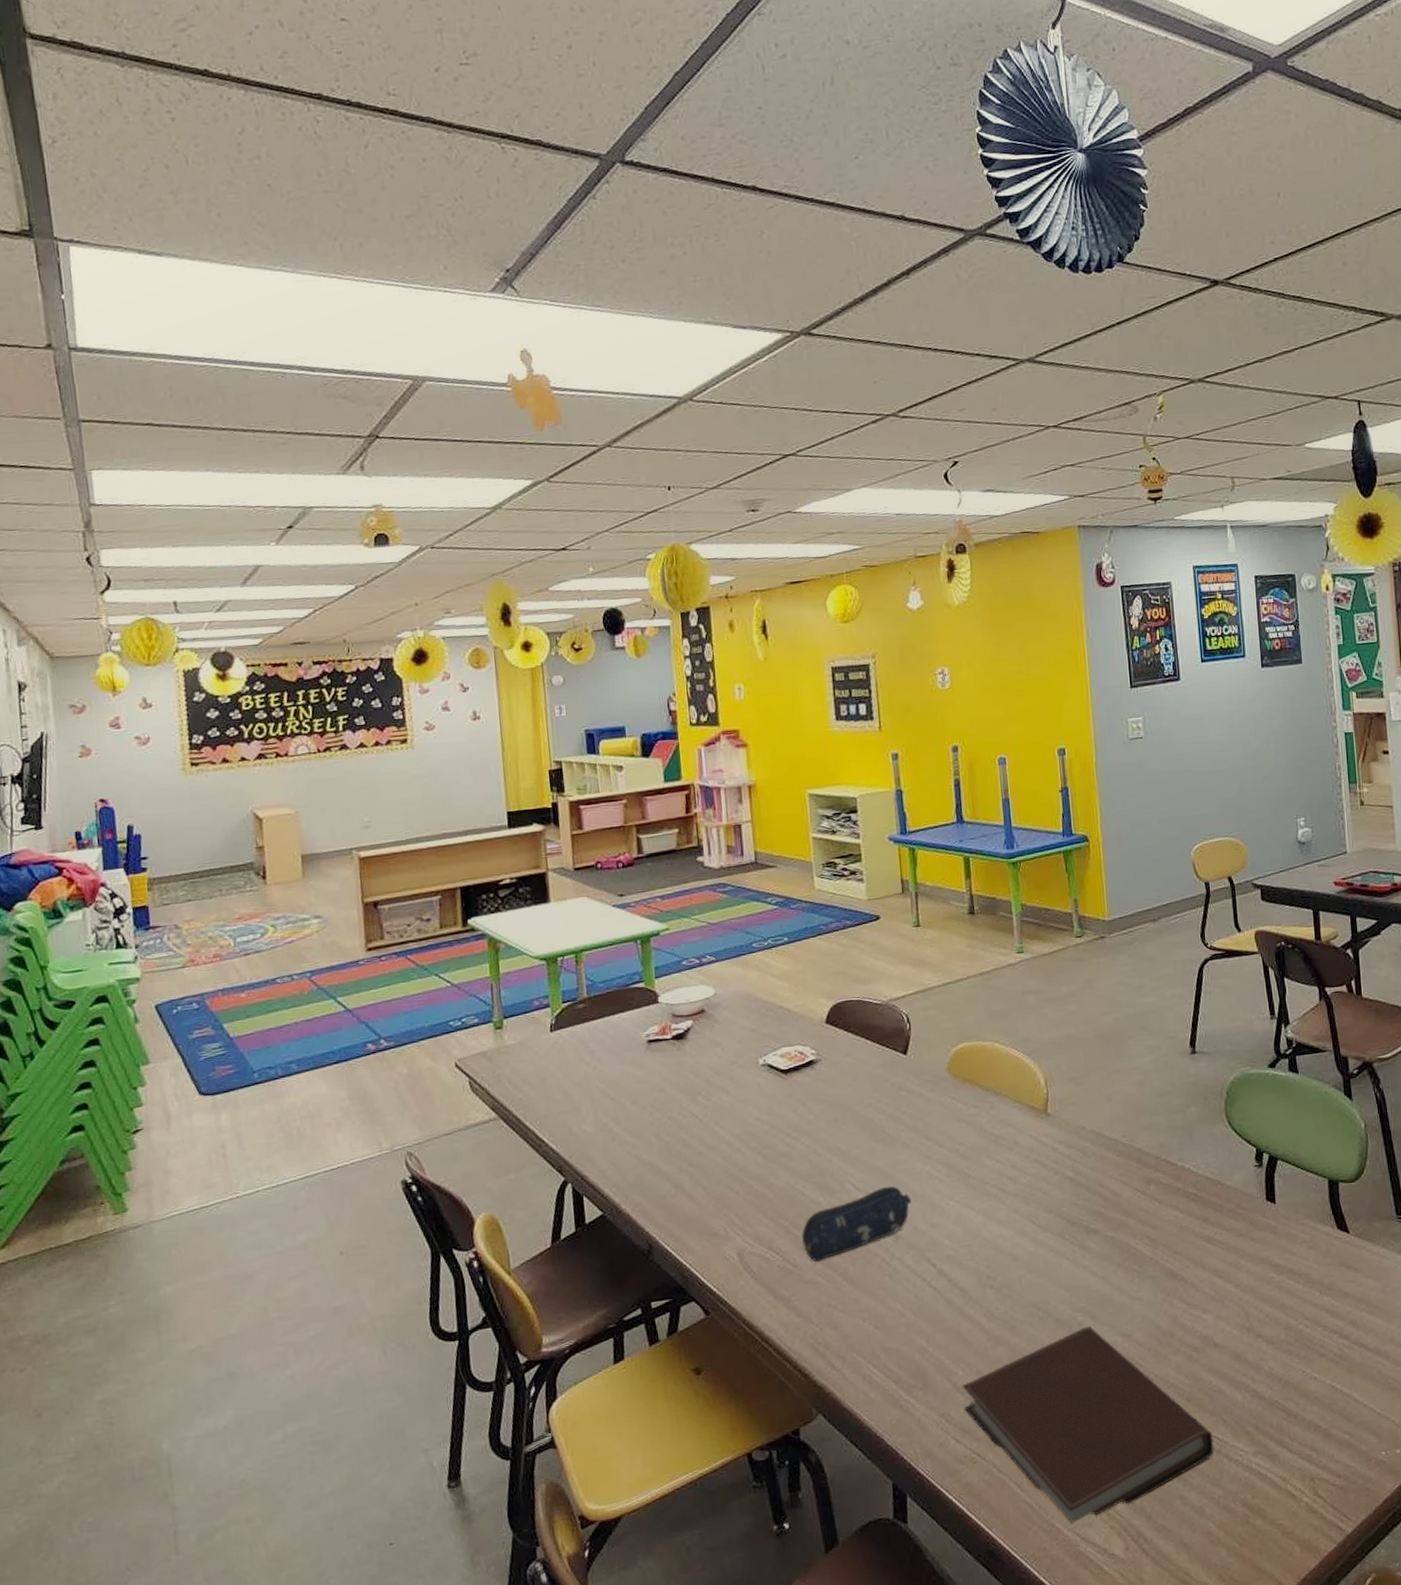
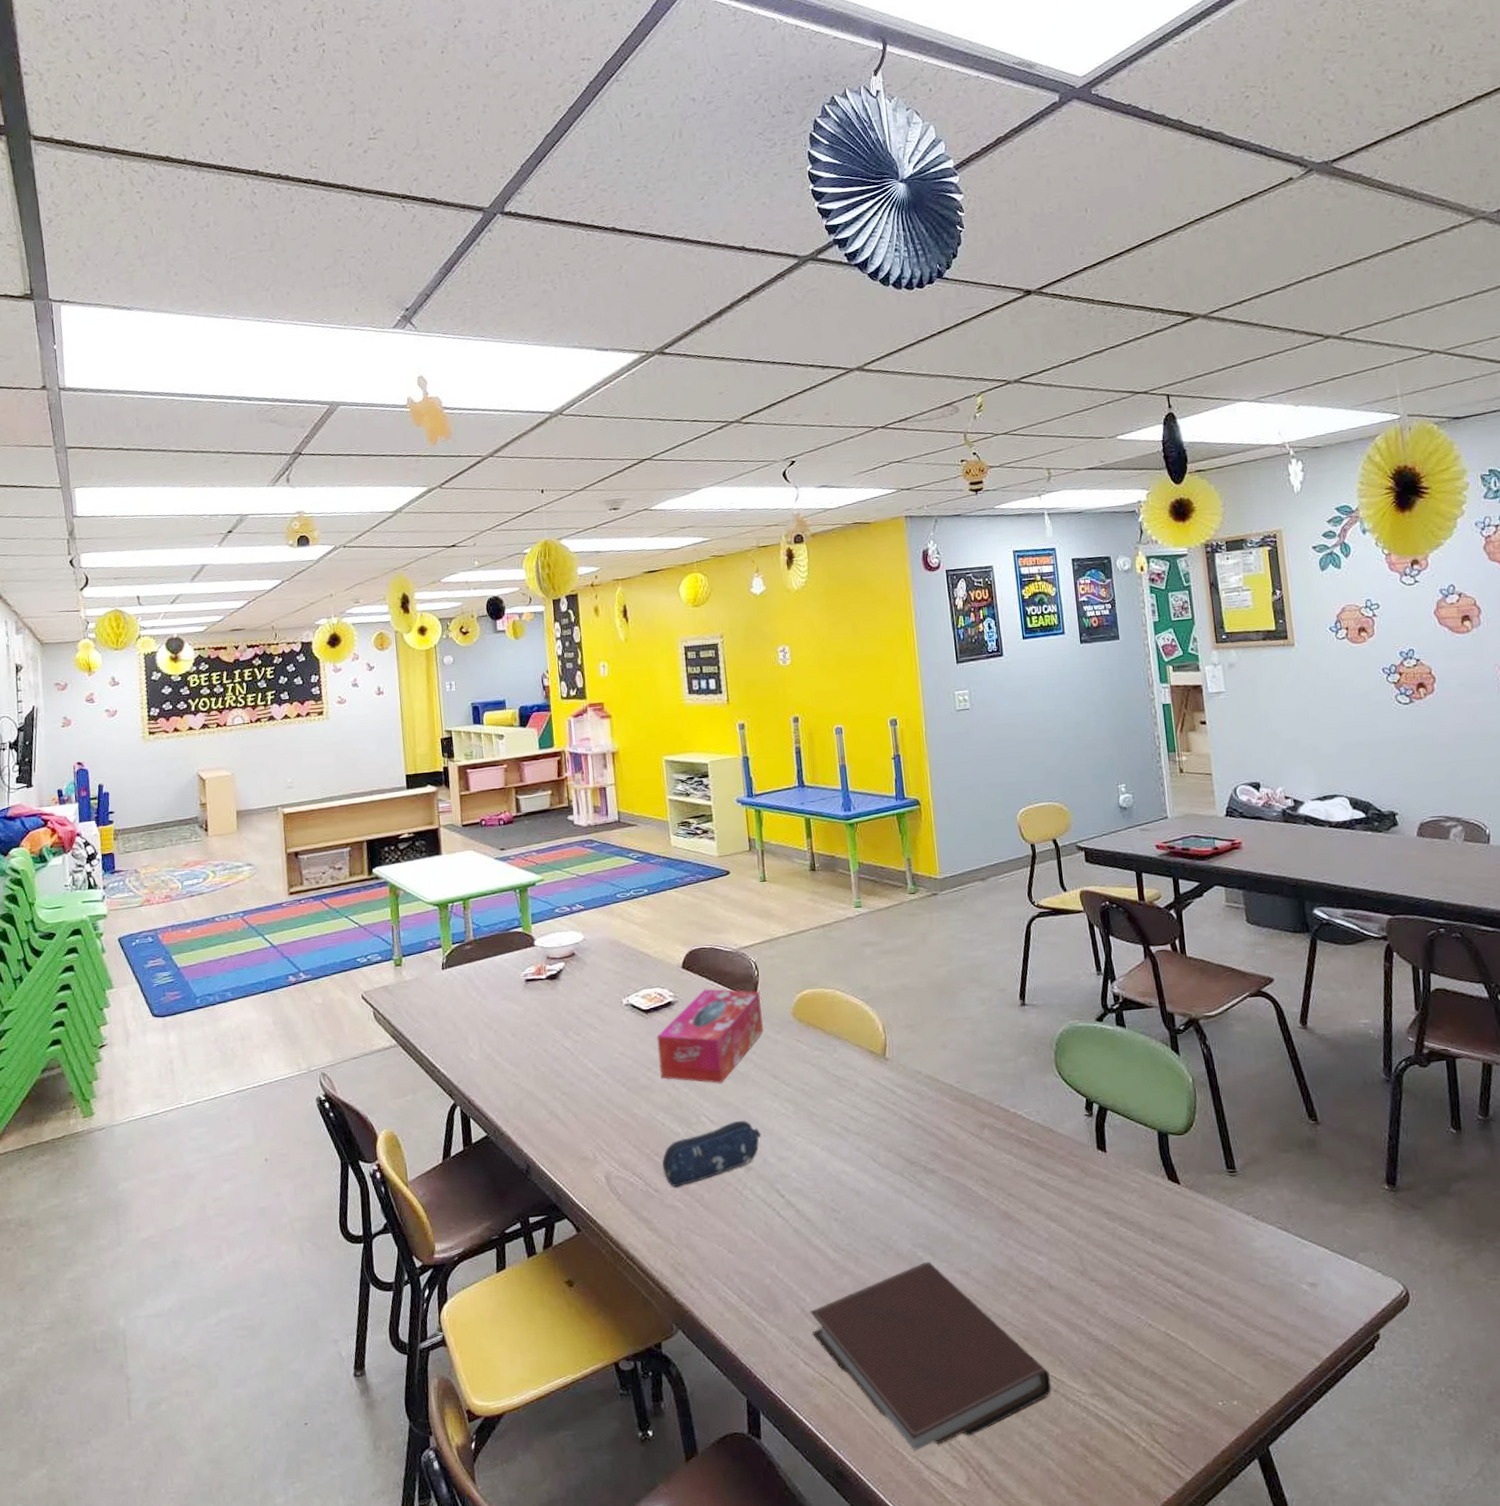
tissue box: none [797,1044,915,1148] -> present [656,989,763,1084]

